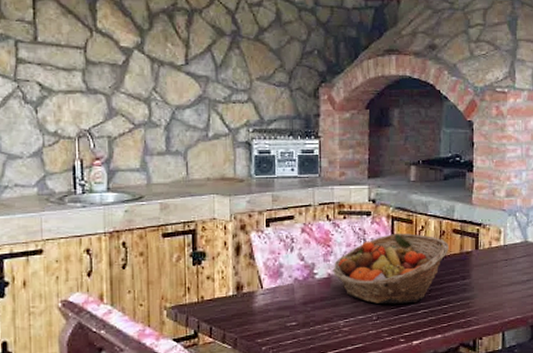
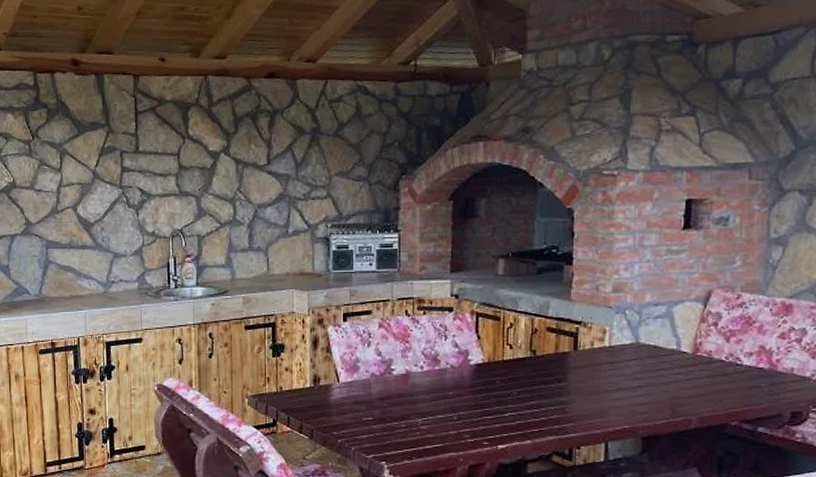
fruit basket: present [333,233,449,304] -> none [411,330,541,405]

